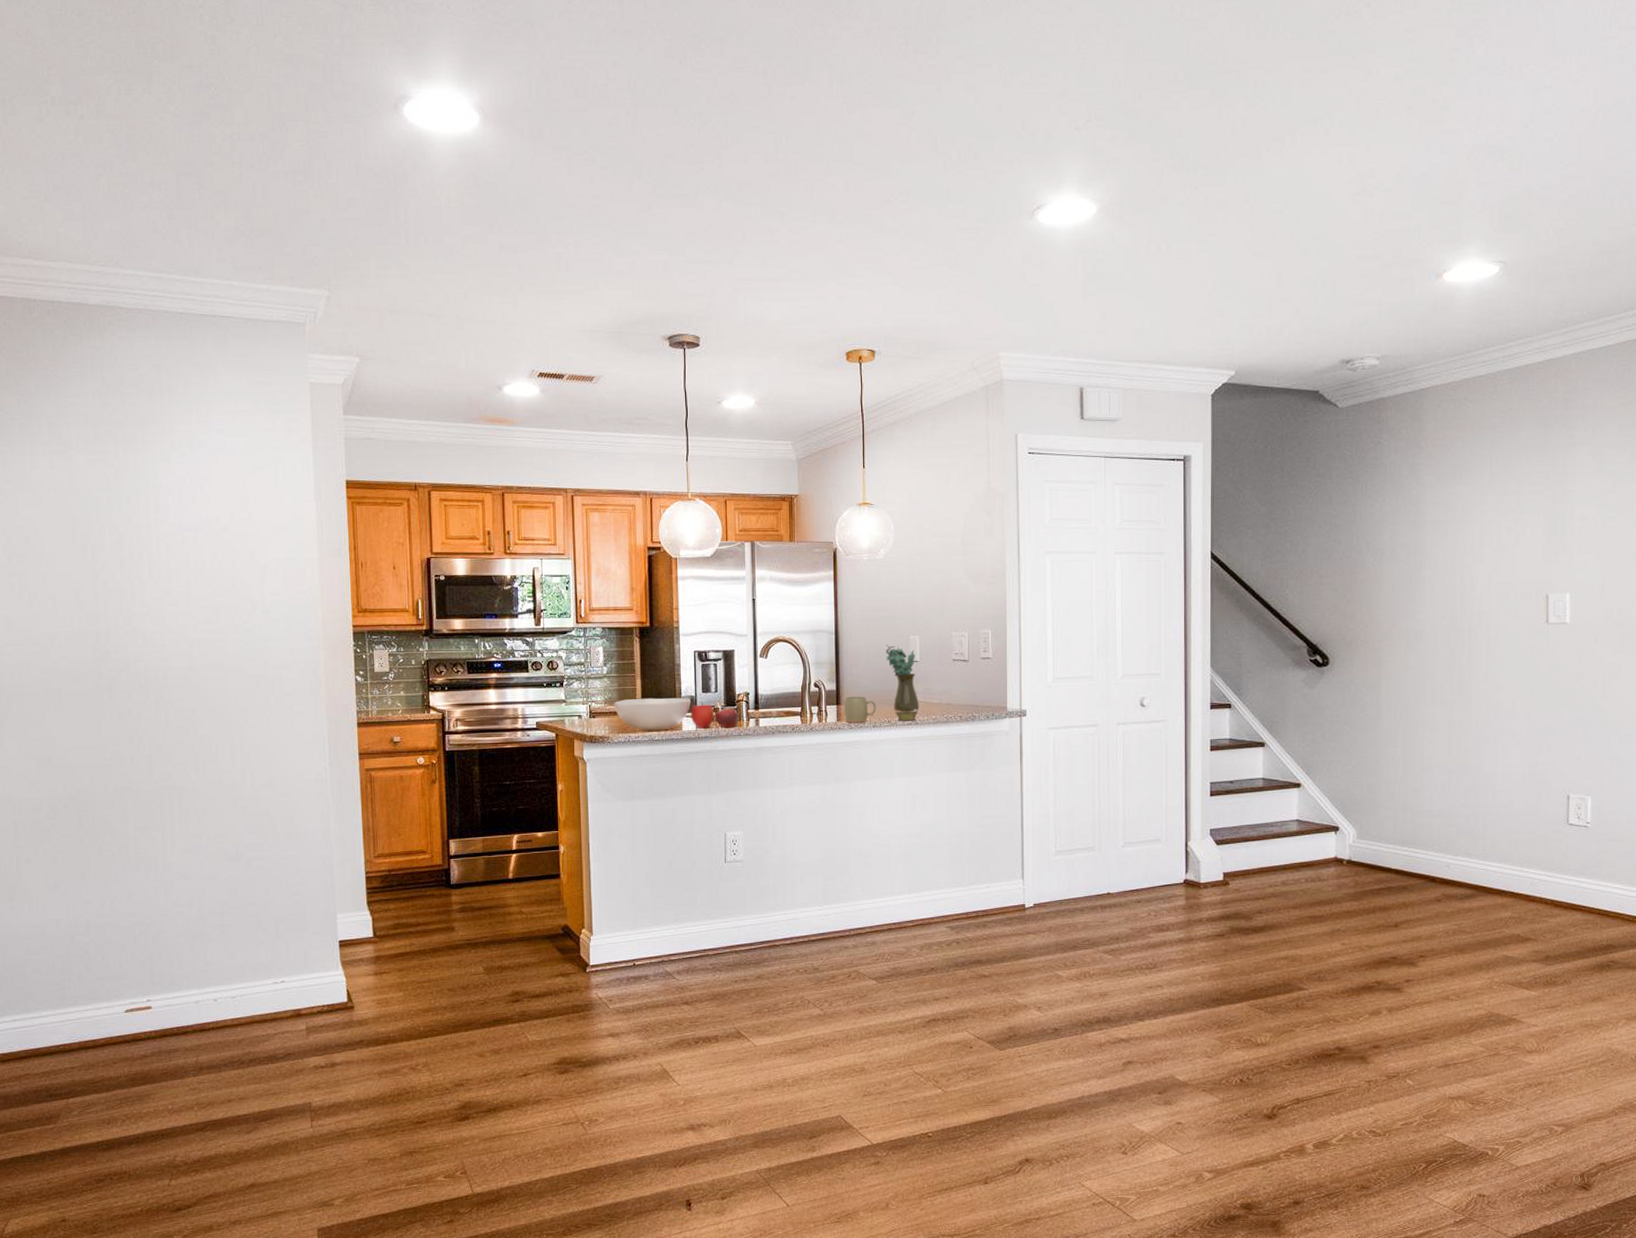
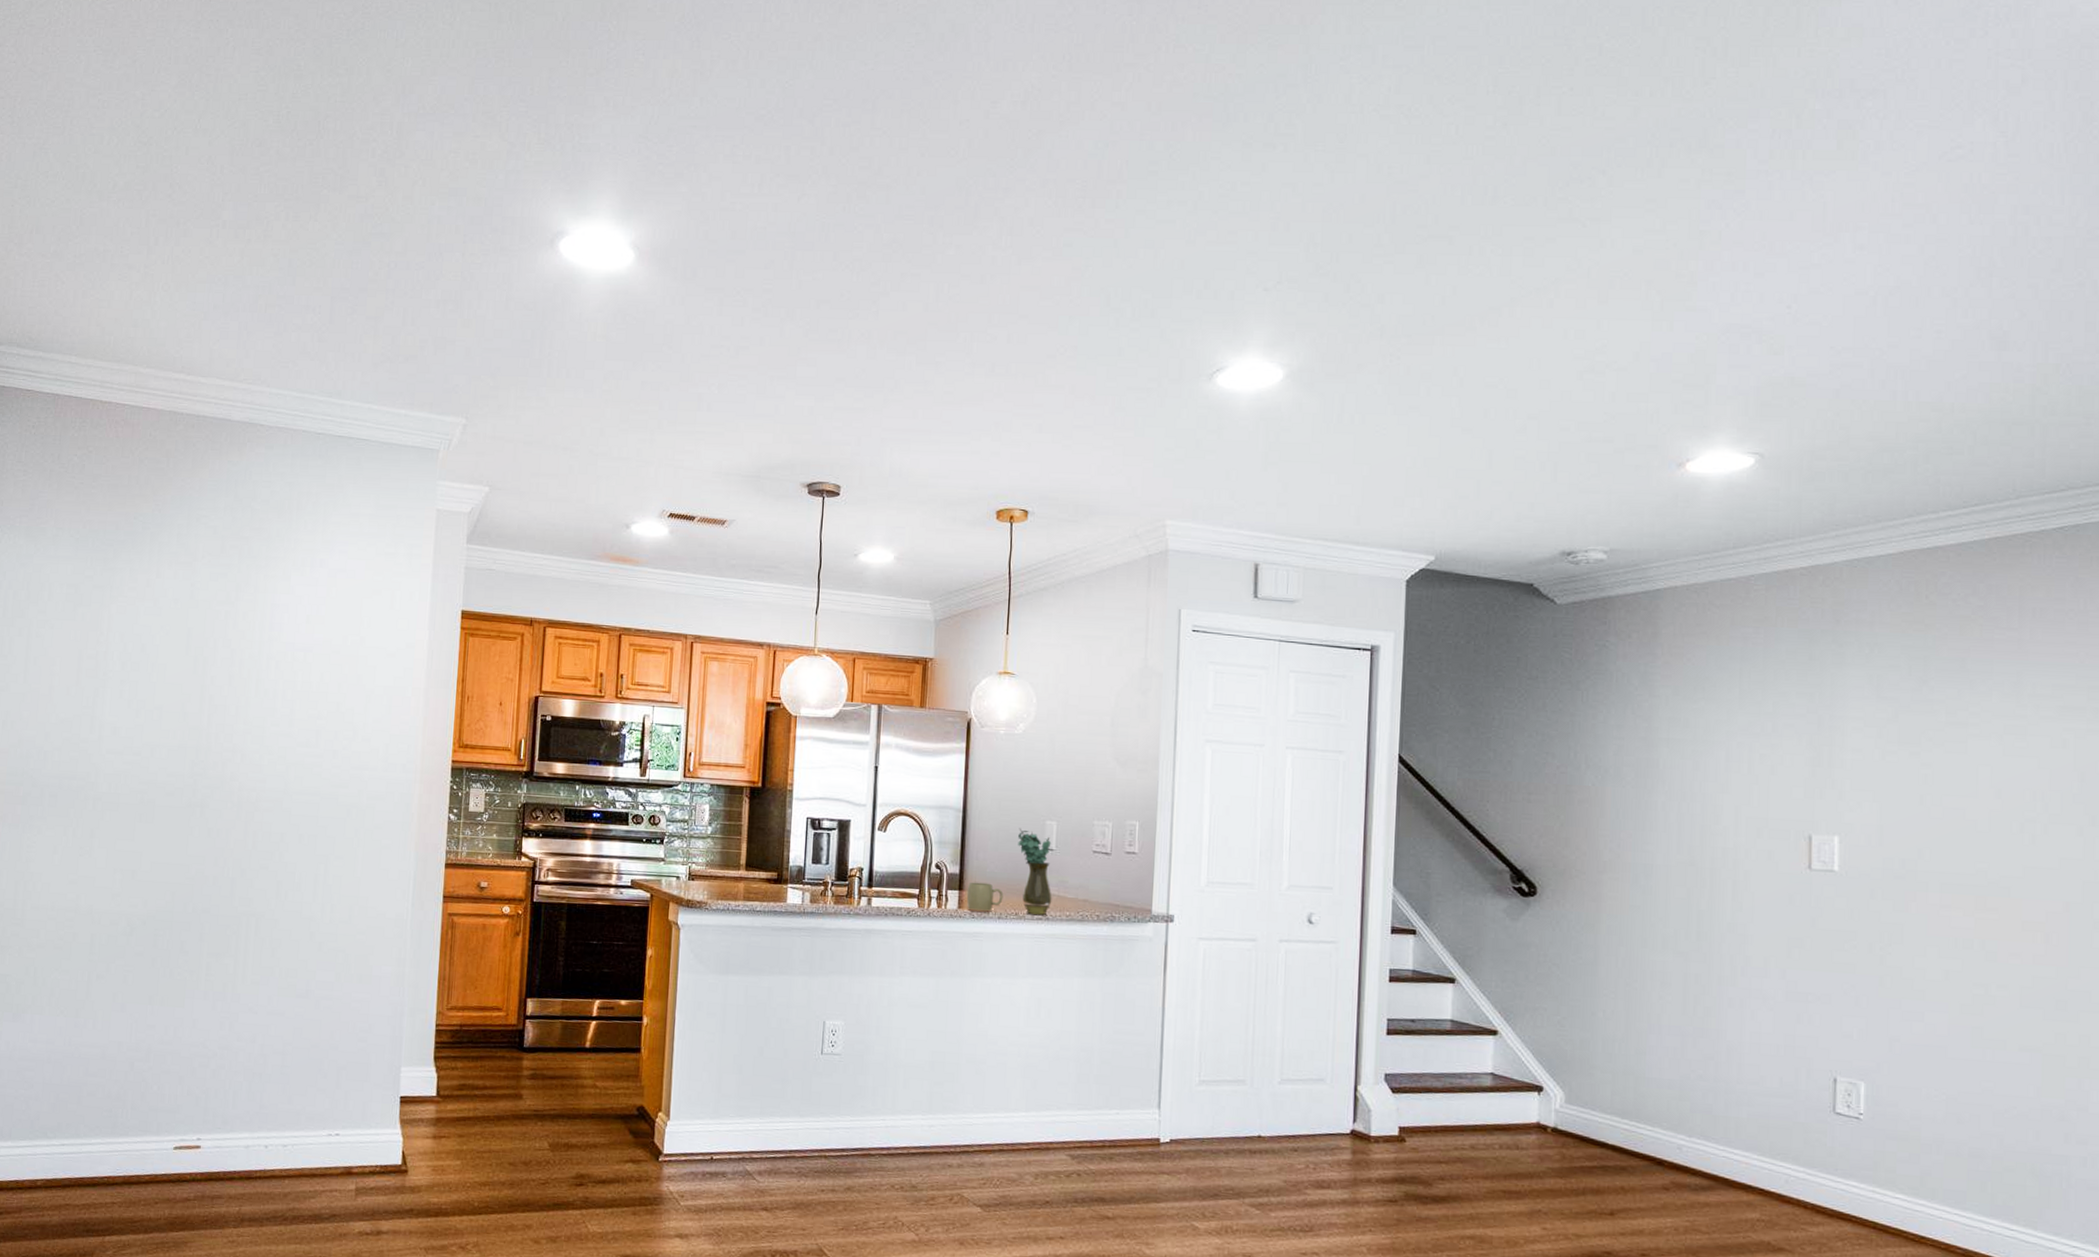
bowl: present [614,697,691,731] -> none [716,863,799,901]
fruit: present [691,702,715,729] -> none [797,874,824,903]
fruit: present [715,706,739,728] -> none [823,881,850,905]

